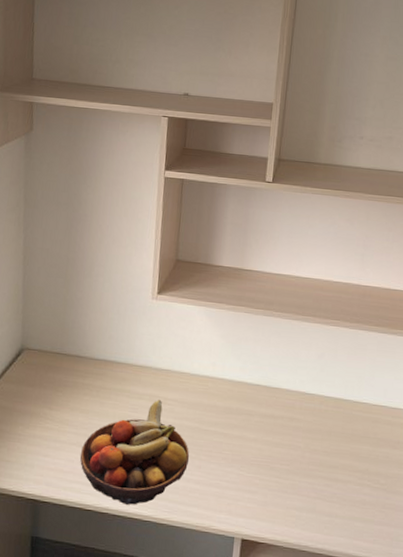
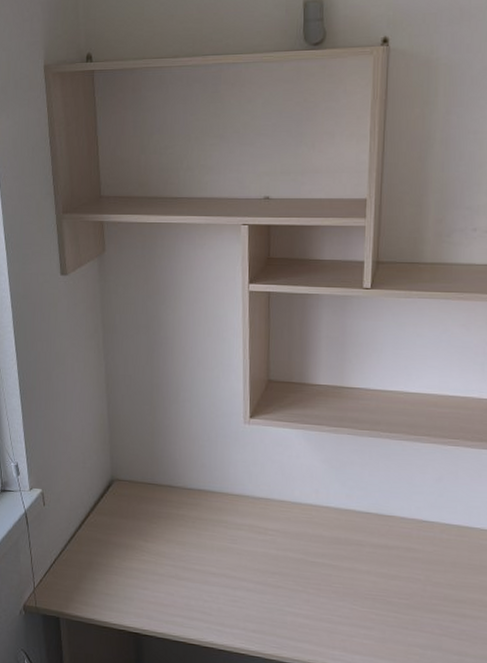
fruit bowl: present [80,399,189,505] -> none [179,529,295,640]

